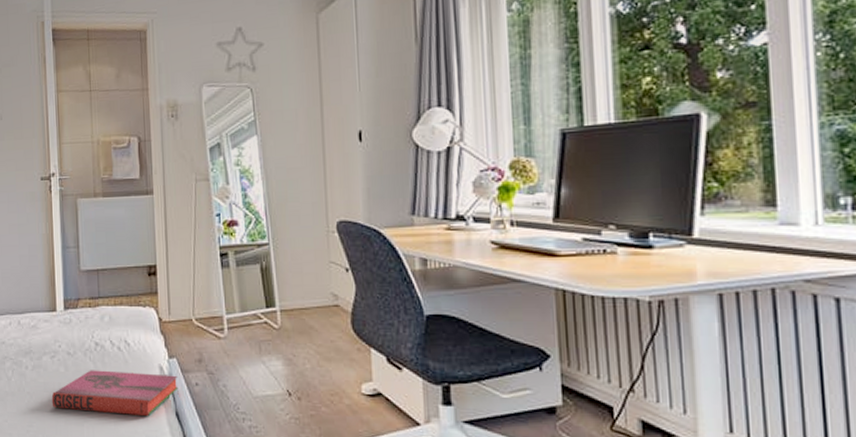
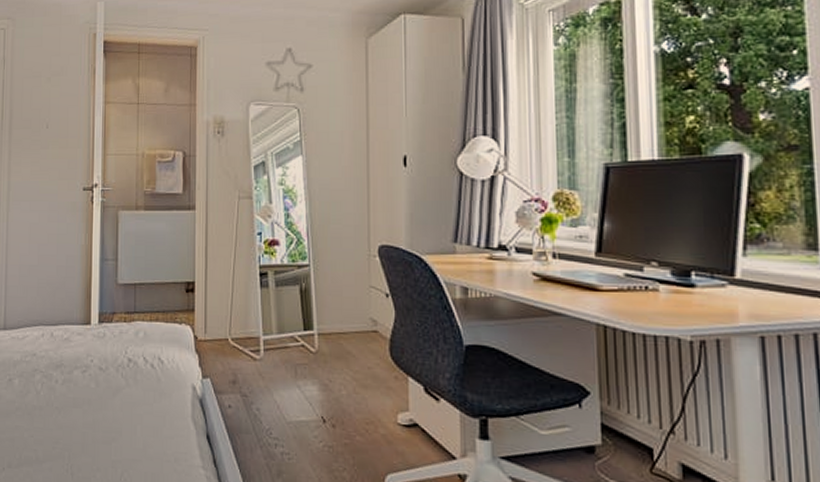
hardback book: present [51,370,178,416] -> none [80,387,211,437]

